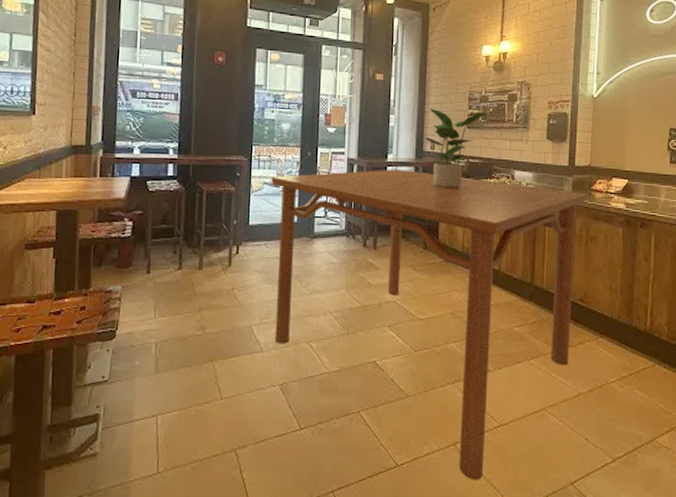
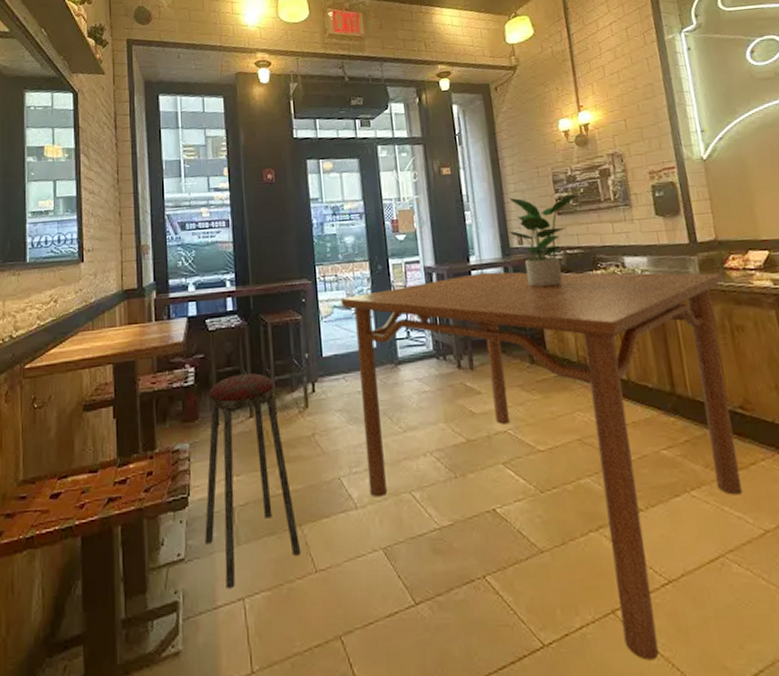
music stool: none [128,232,211,407] -> present [205,373,301,589]

